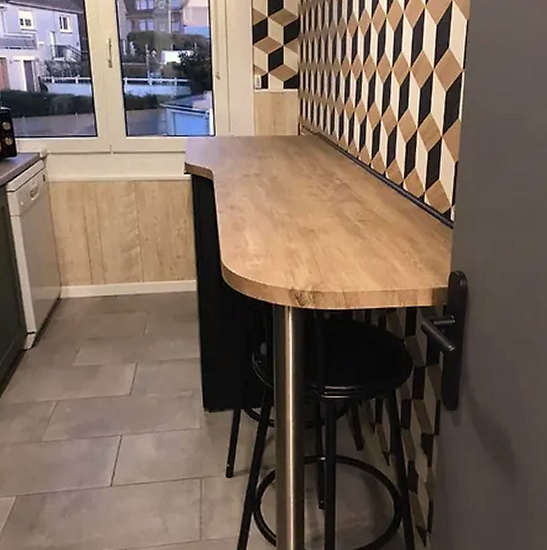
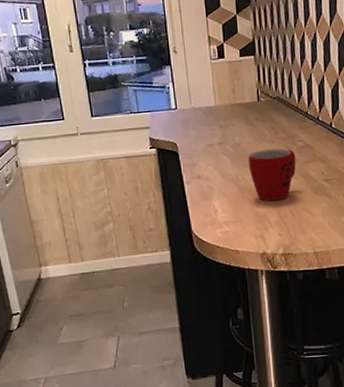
mug: none [283,185,332,238] -> present [248,148,296,201]

